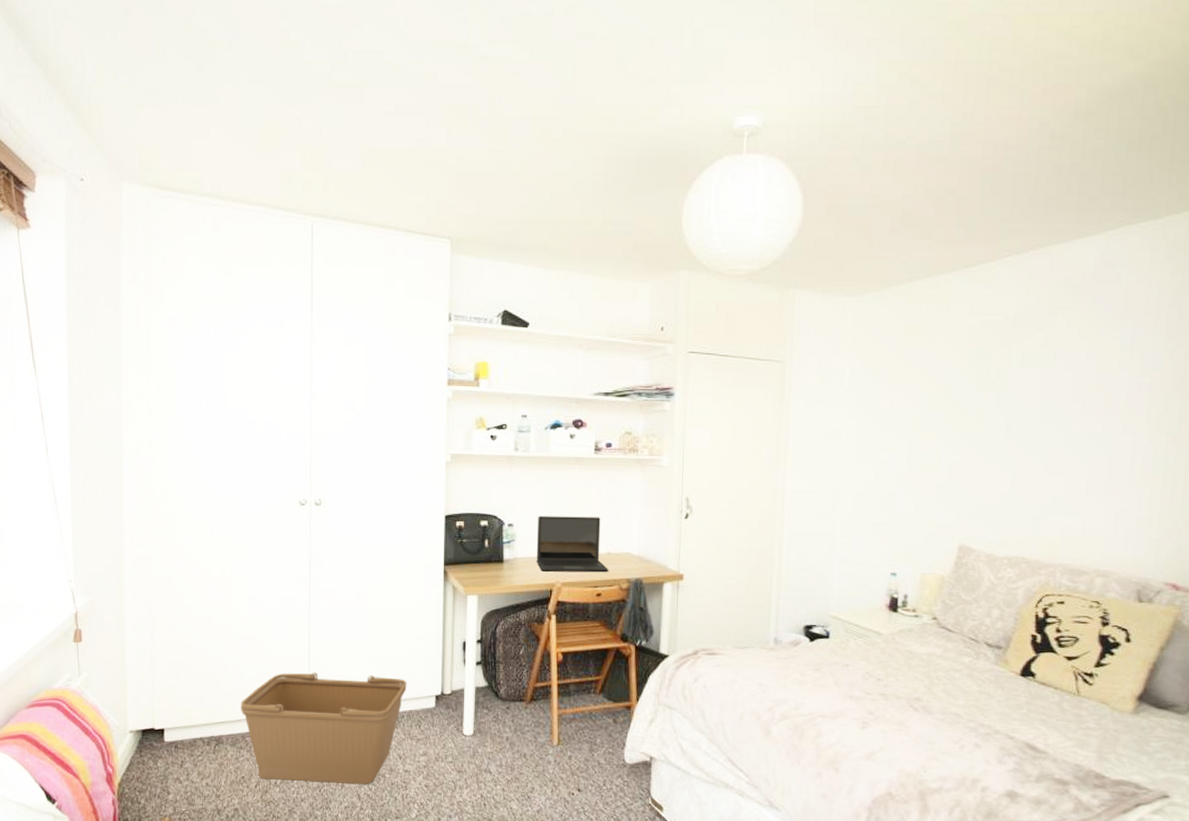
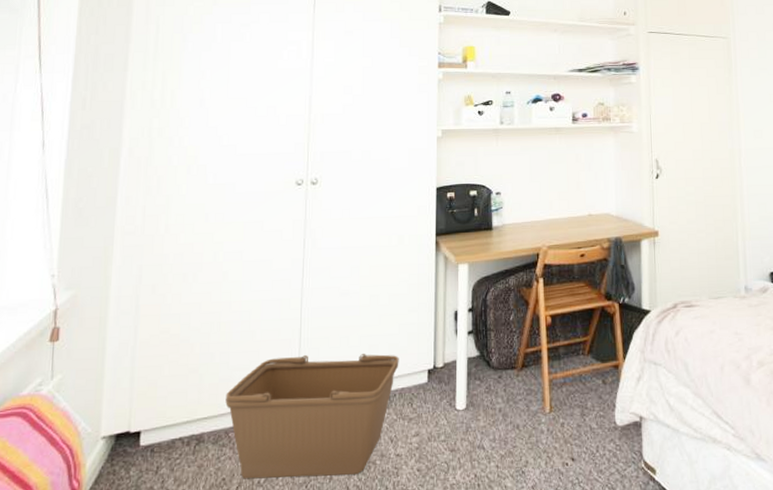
laptop: present [536,516,608,572] -> none [523,181,590,236]

